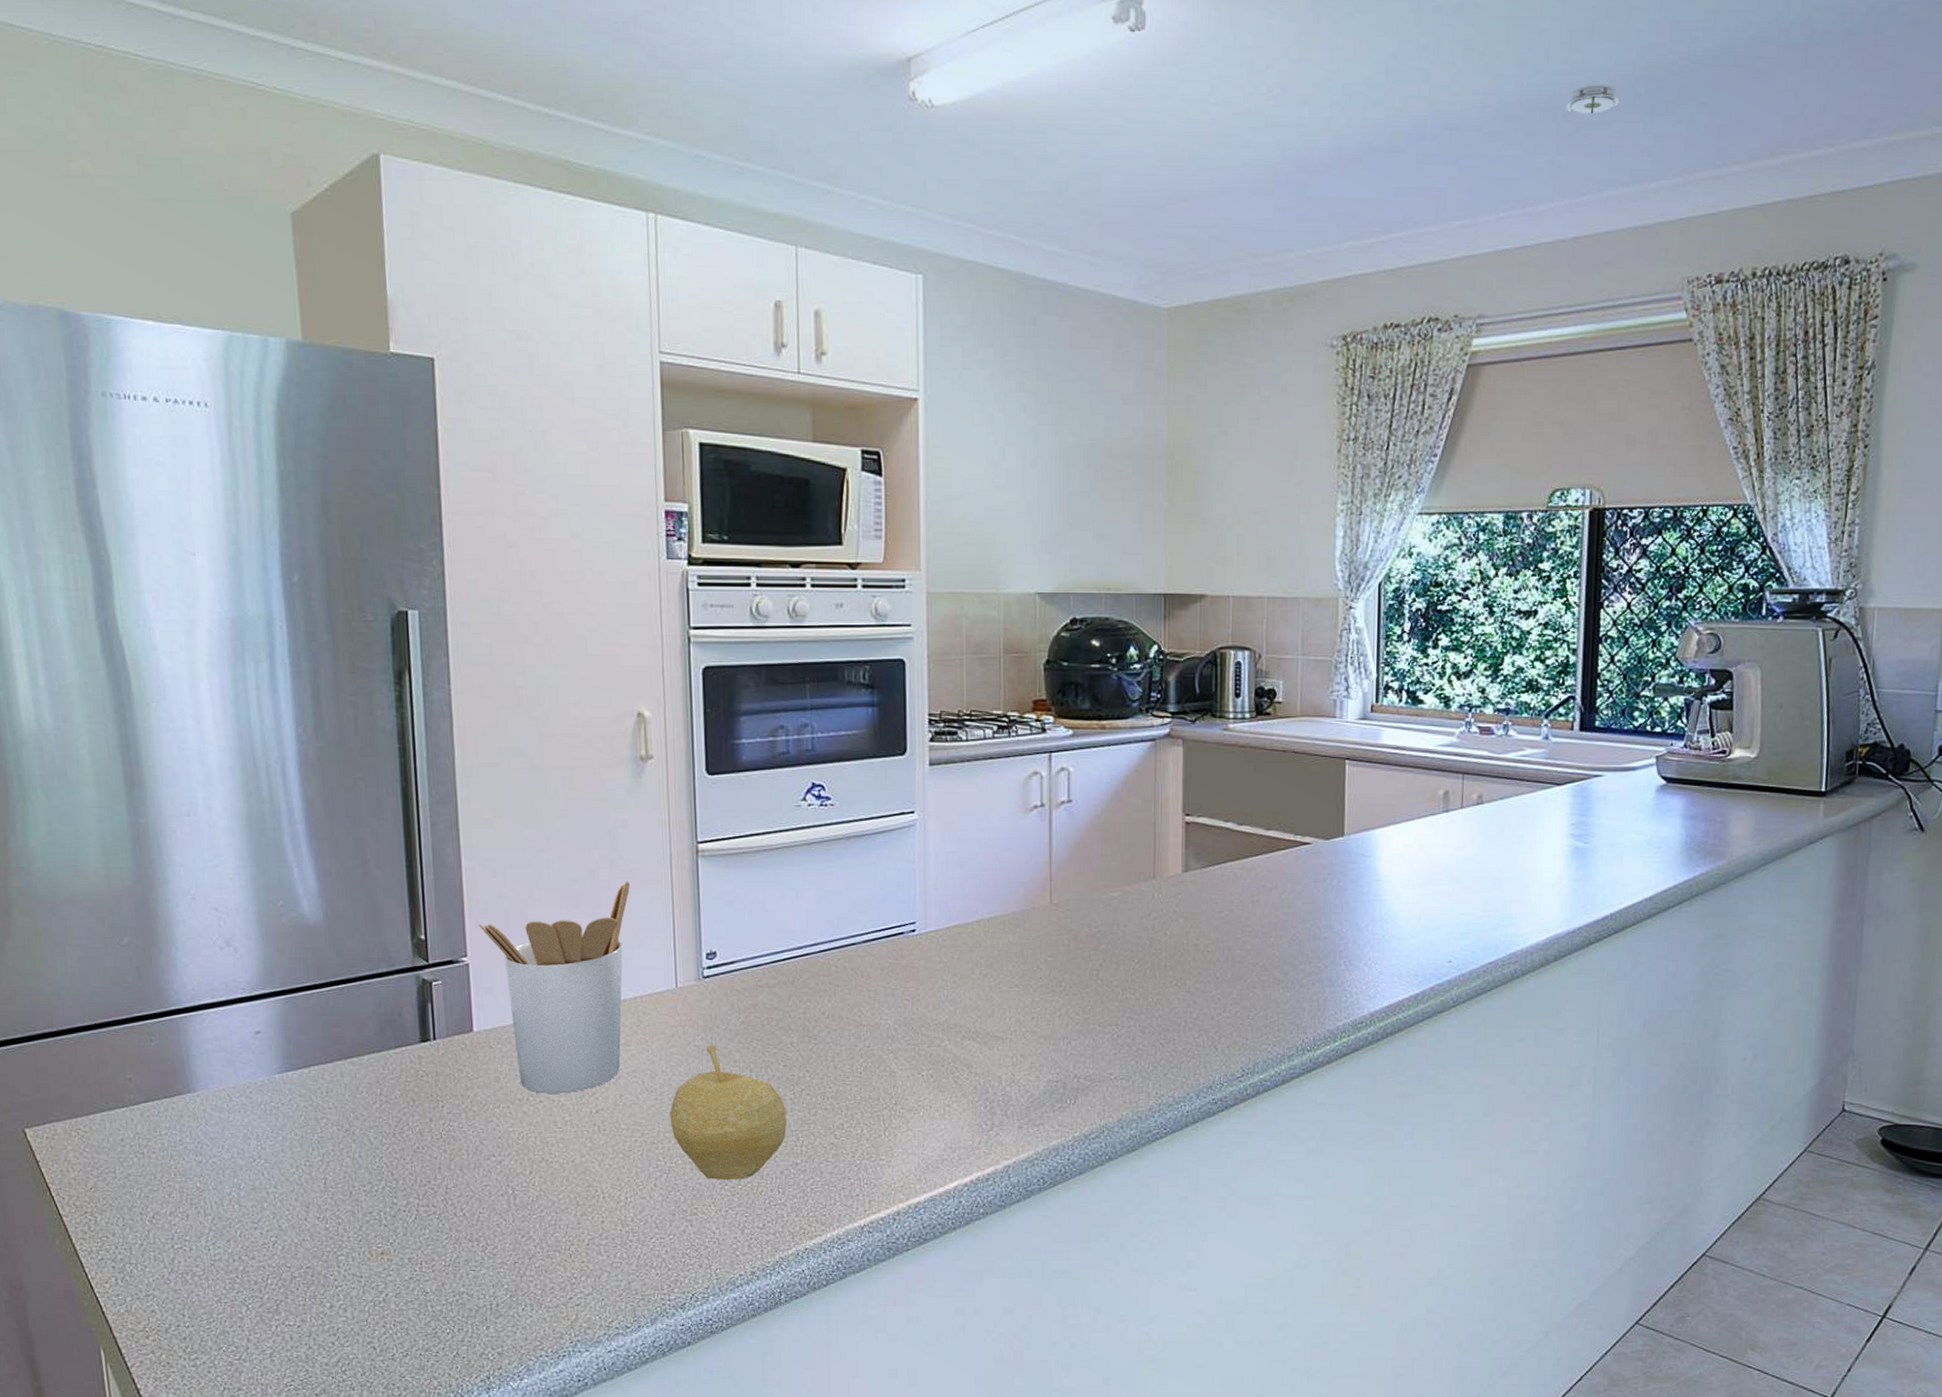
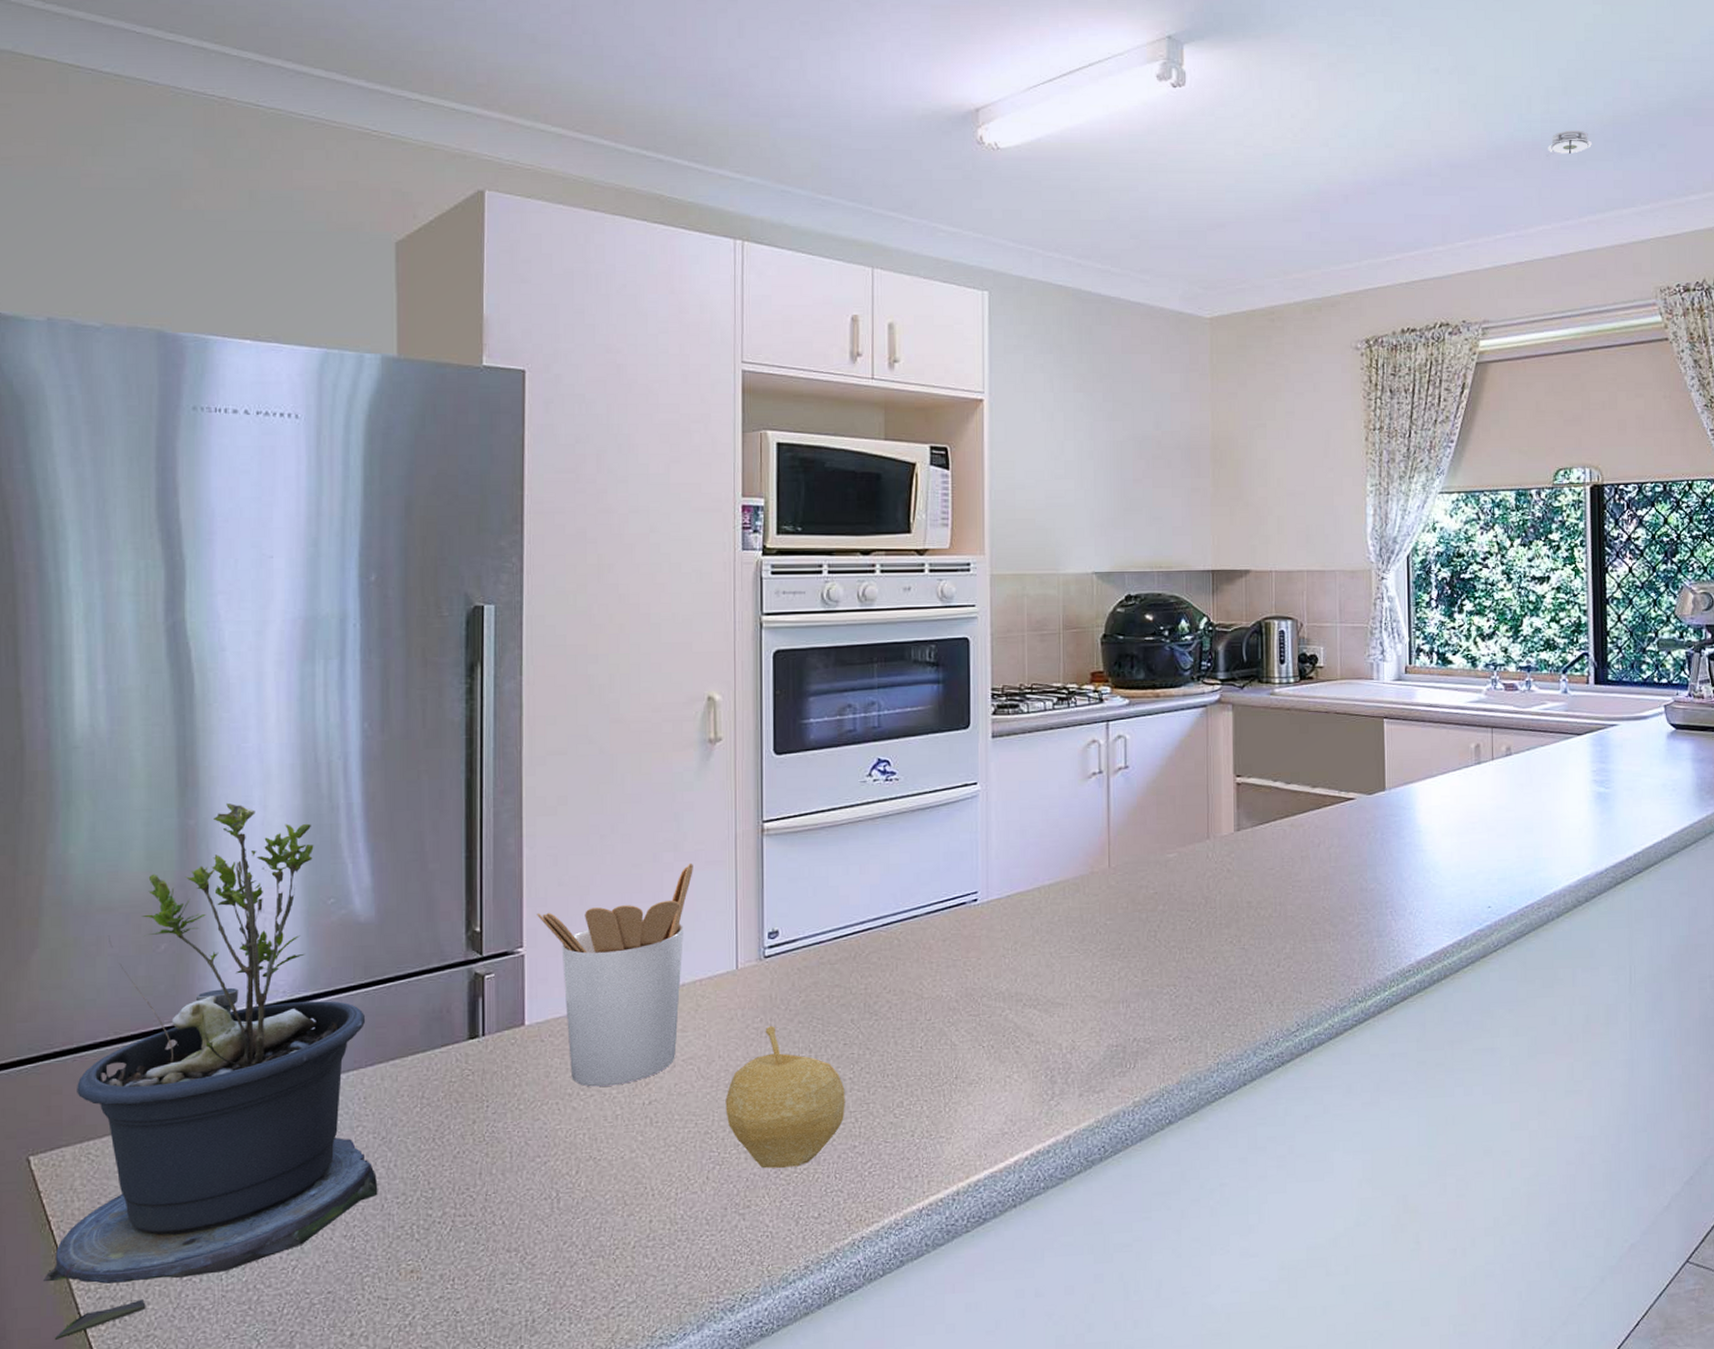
potted plant: none [48,803,346,1294] -> present [42,802,378,1341]

